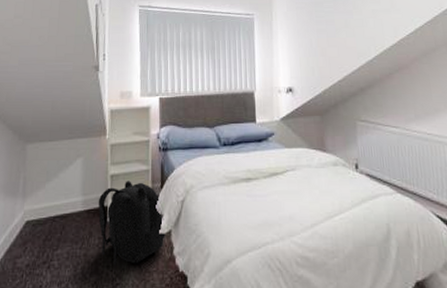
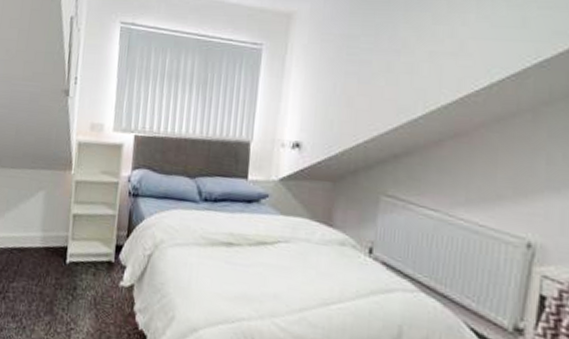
backpack: present [98,181,166,266] -> none [57,223,128,313]

